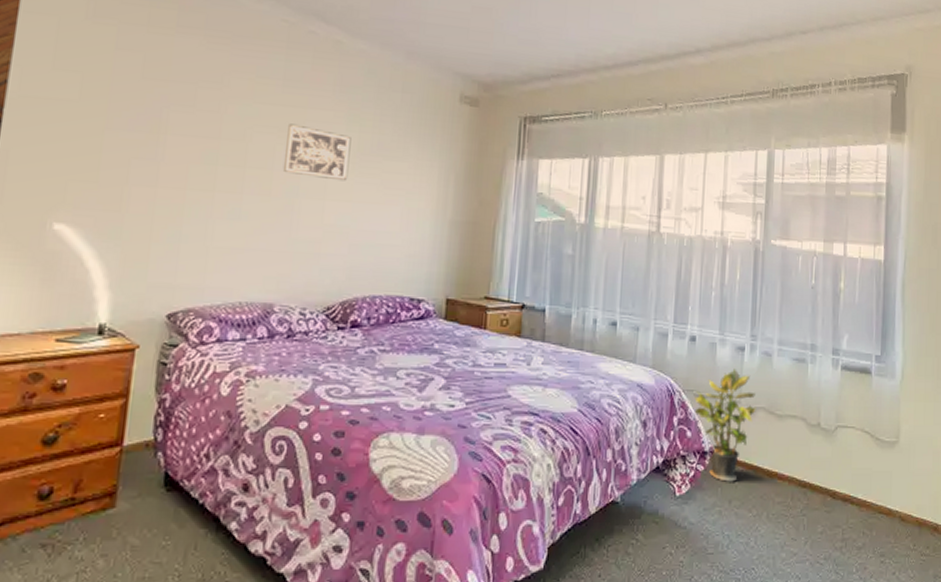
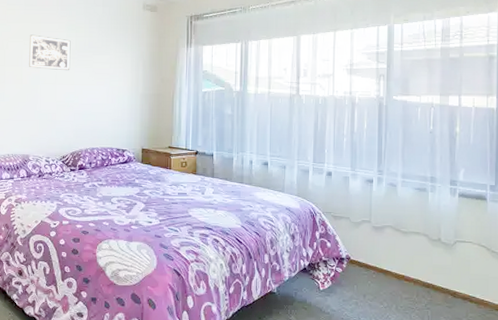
potted plant: present [694,369,756,482] -> none [332,196,384,281]

